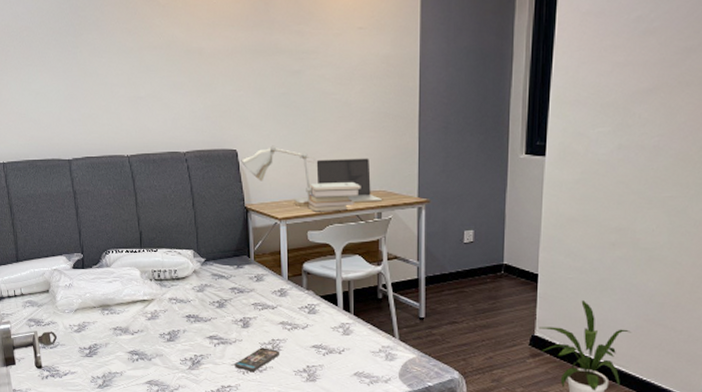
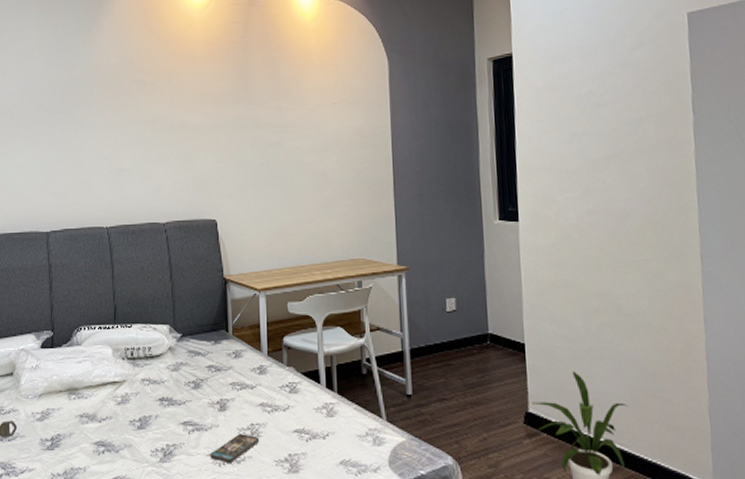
desk lamp: present [241,145,316,207] -> none [220,215,295,277]
books: present [307,182,361,212] -> none [287,251,340,282]
laptop: present [316,158,383,203] -> none [295,226,363,272]

